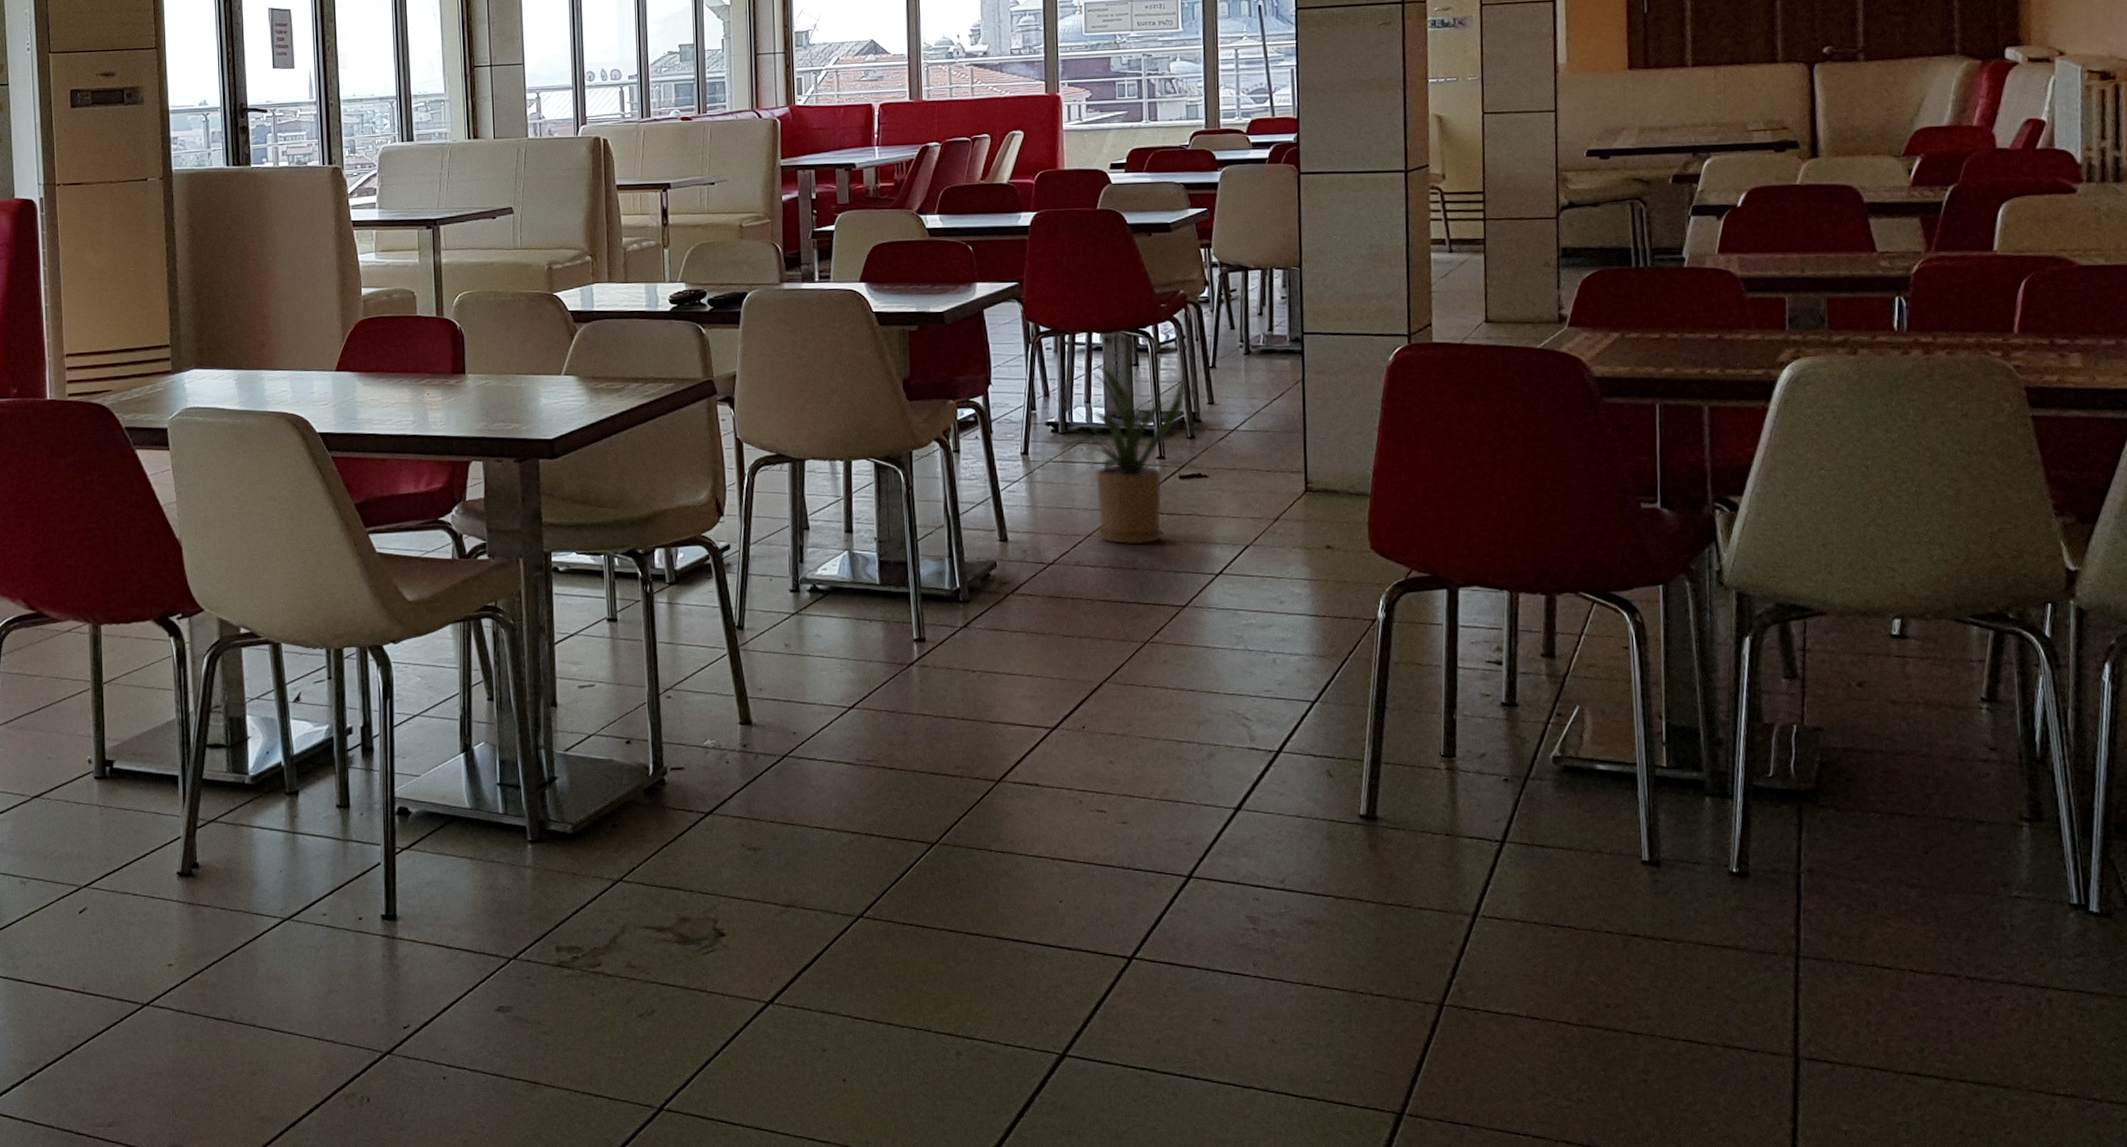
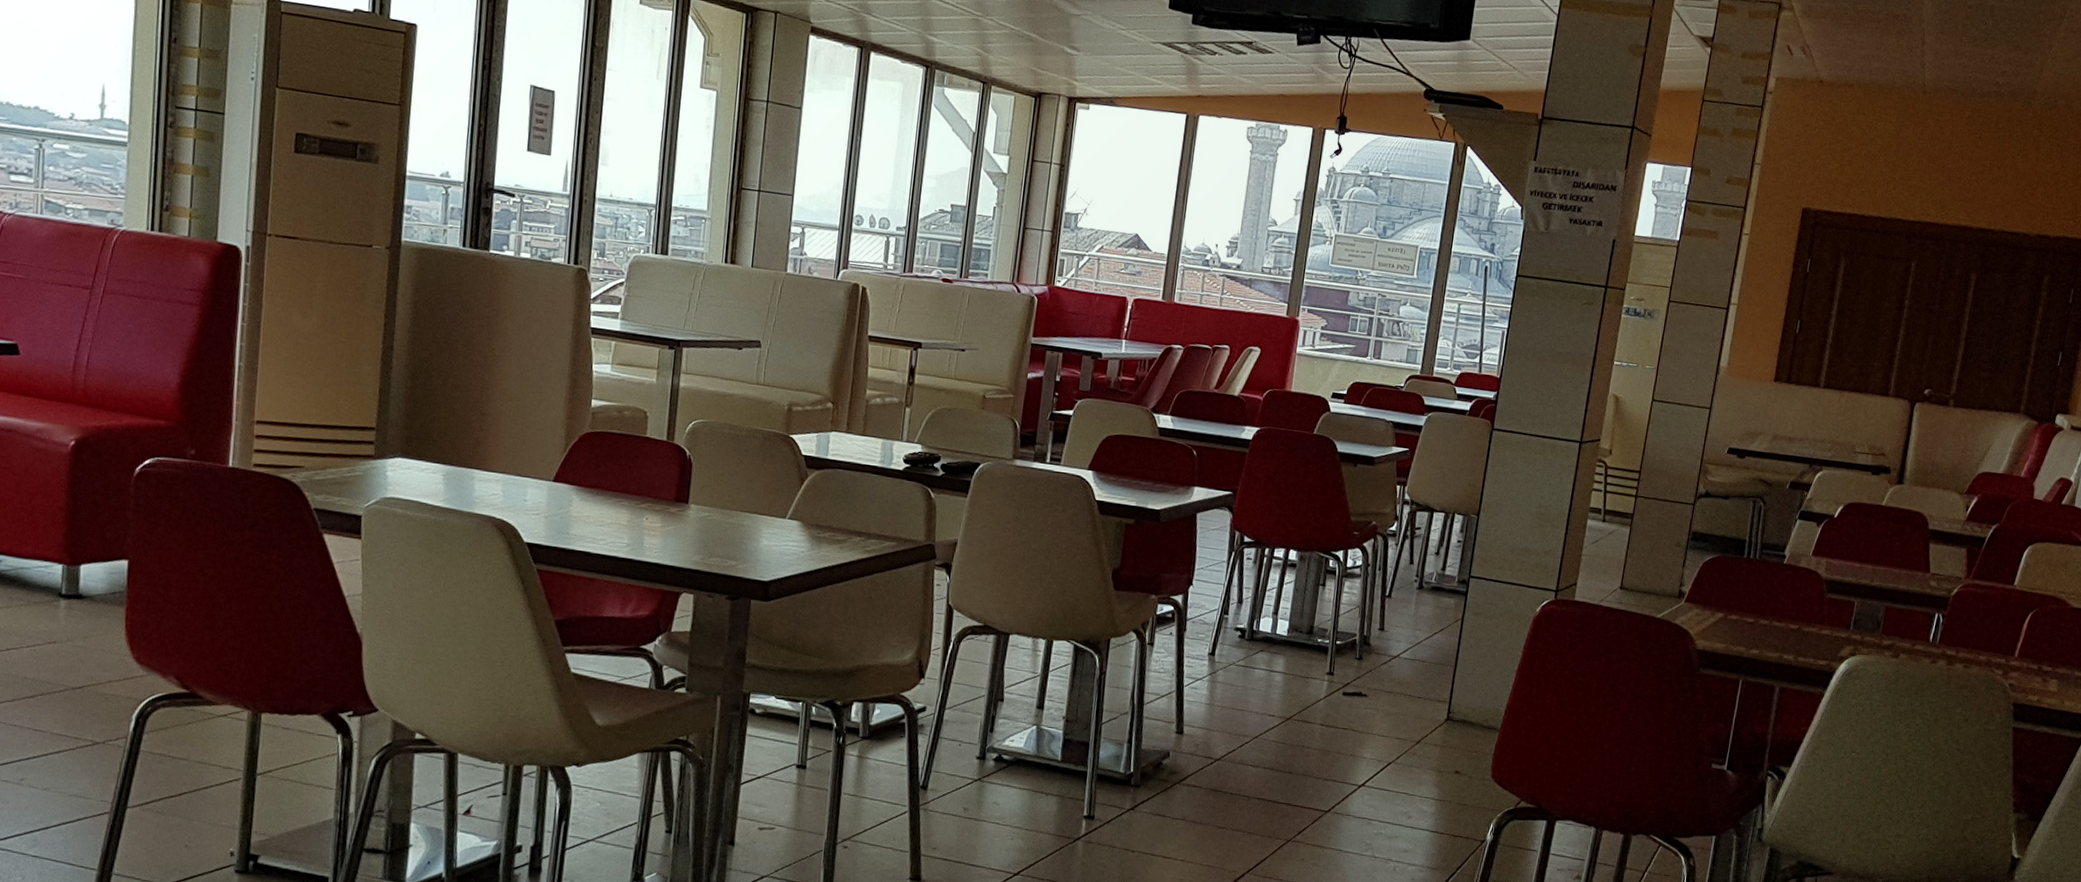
house plant: present [1042,362,1201,545] -> none [1236,577,1364,752]

